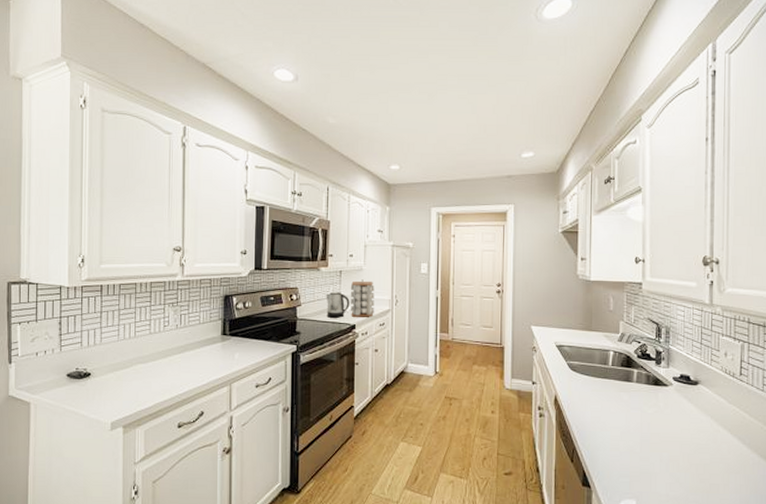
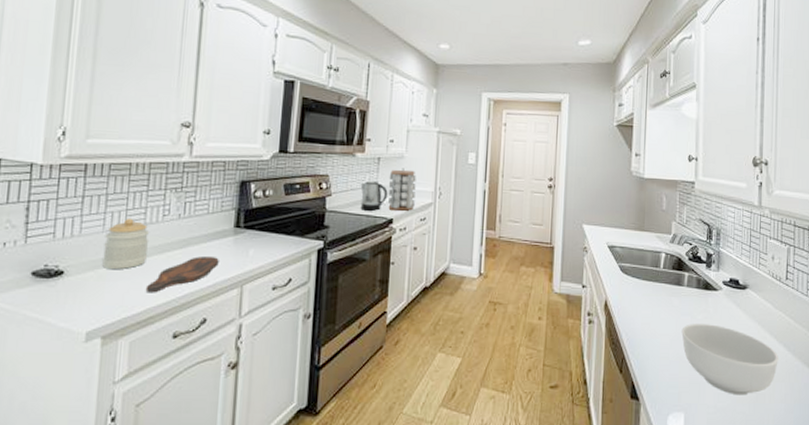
jar: none [120,329,155,372] -> present [102,218,150,270]
cutting board: none [154,360,211,391] -> present [145,256,219,293]
bowl: none [631,417,733,486] -> present [681,324,778,396]

